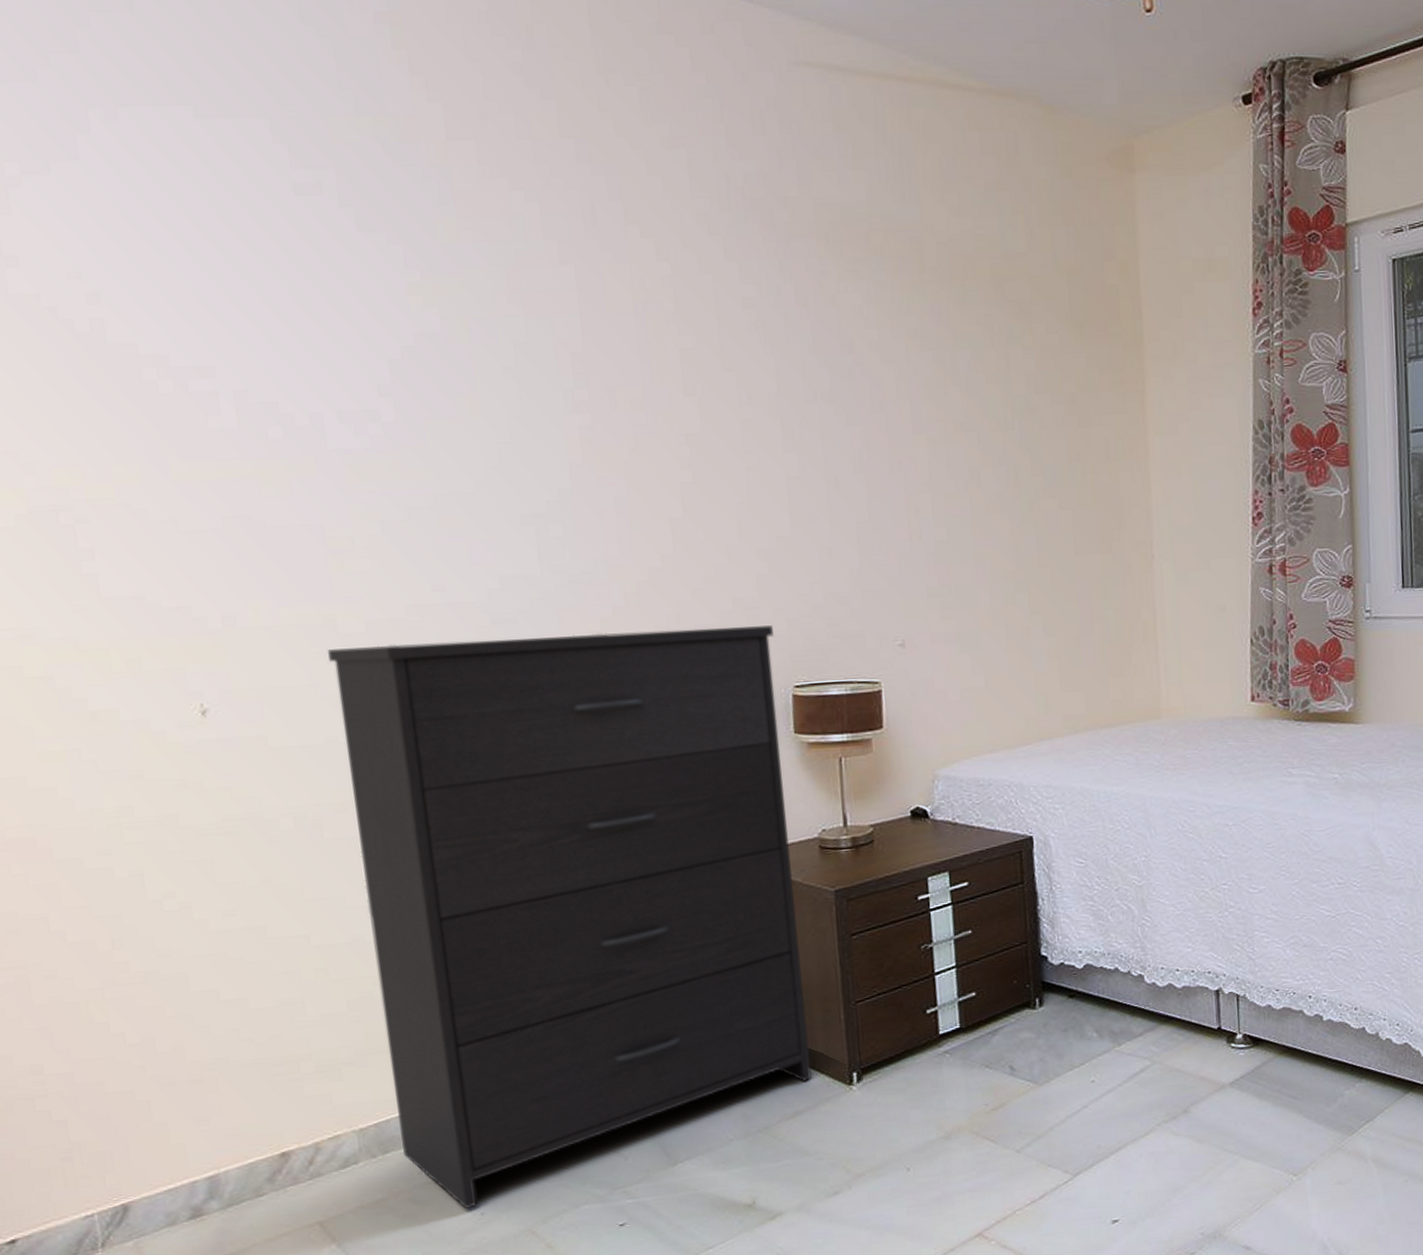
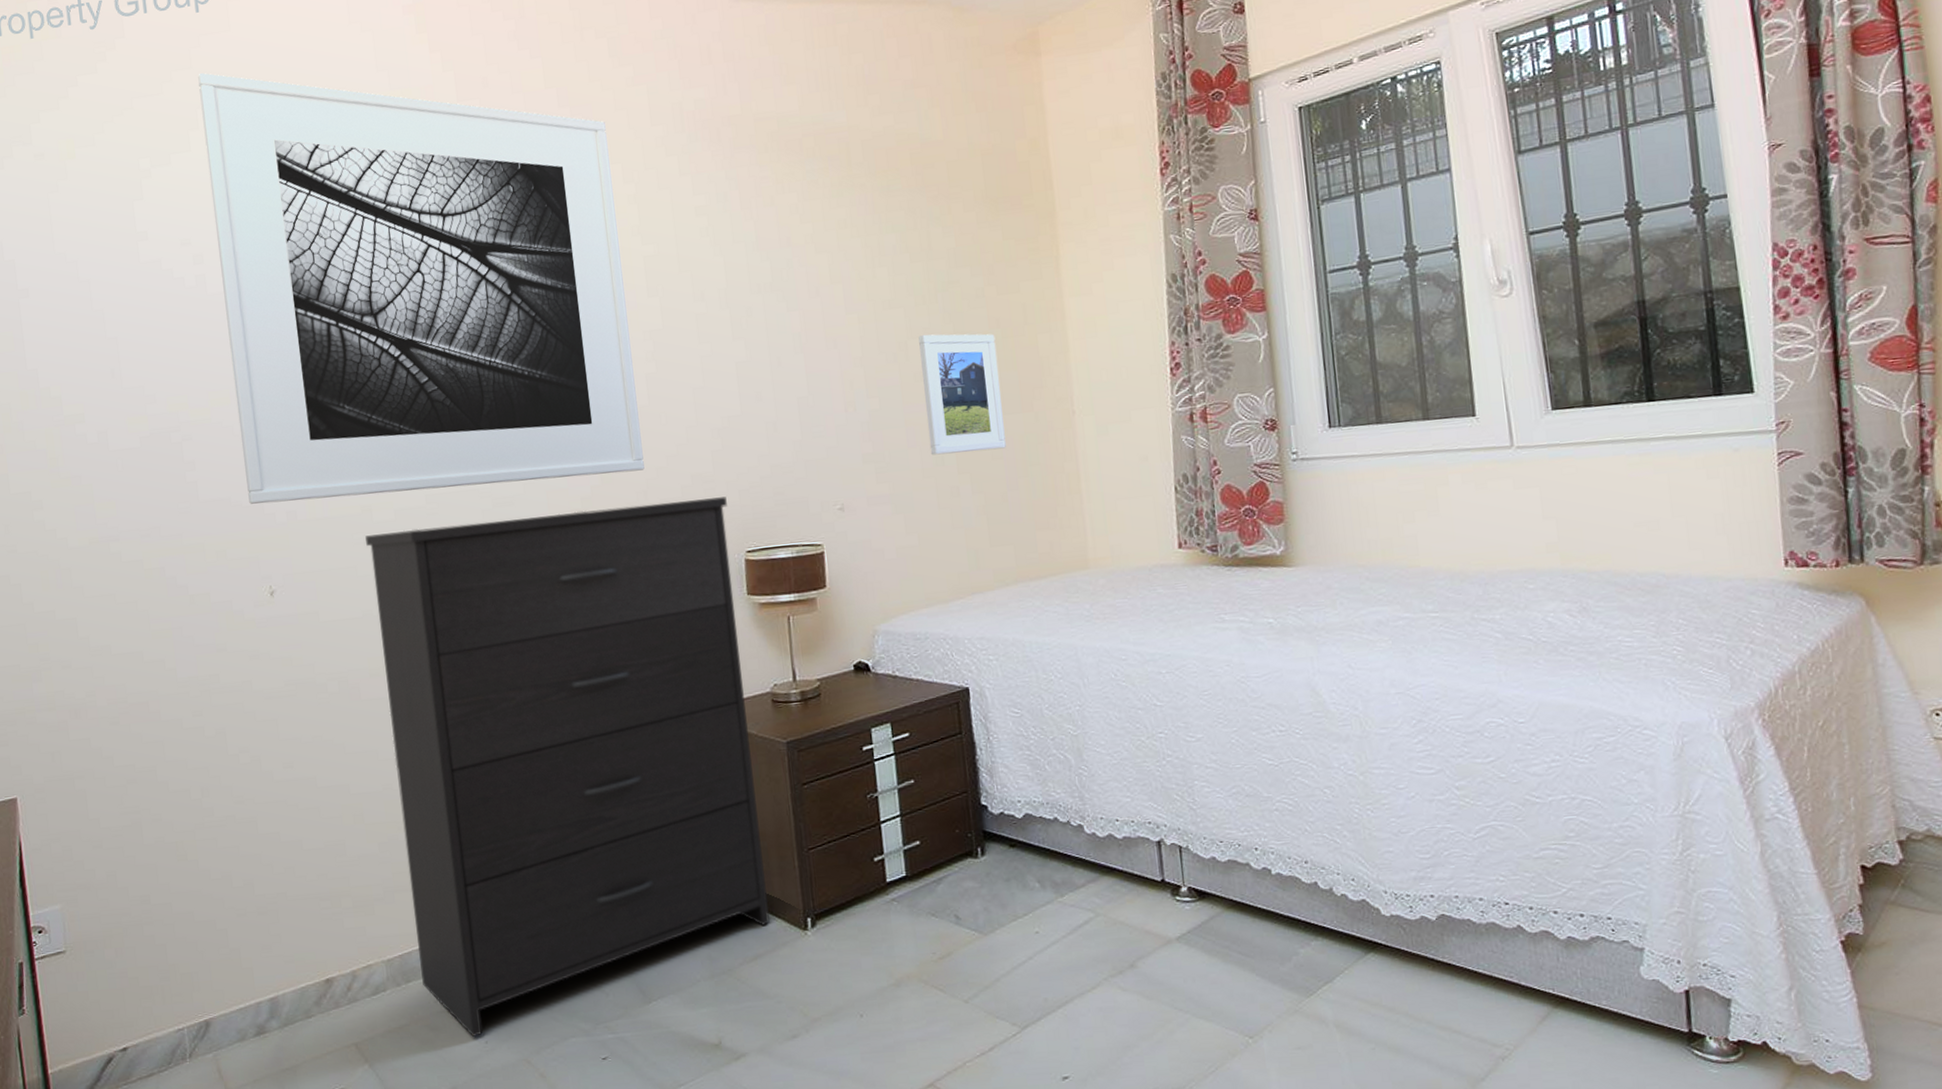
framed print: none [87,60,678,606] -> present [198,72,645,504]
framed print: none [992,462,1081,593] -> present [918,334,1006,456]

